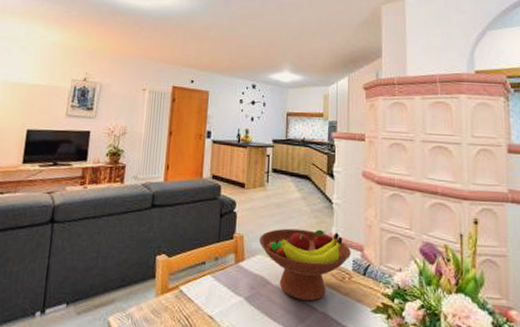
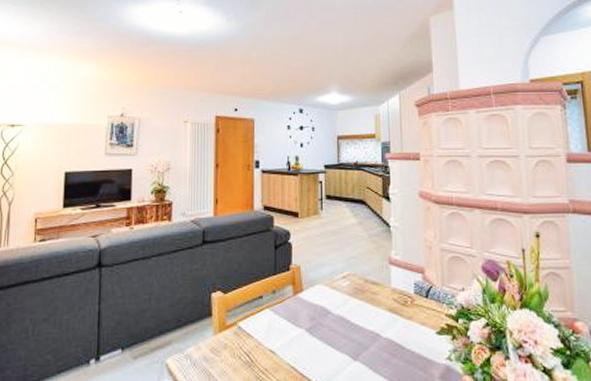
fruit bowl: present [259,228,351,301] -> none [317,254,412,328]

